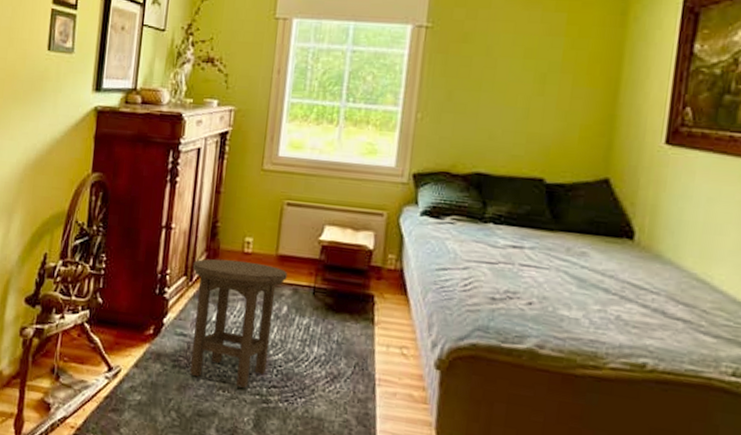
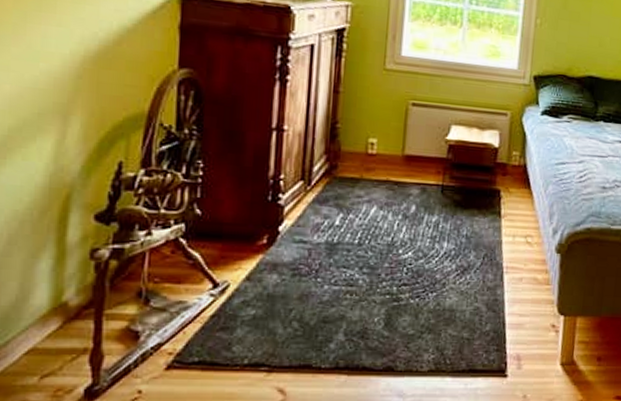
stool: present [190,259,287,388] -> none [310,161,415,289]

